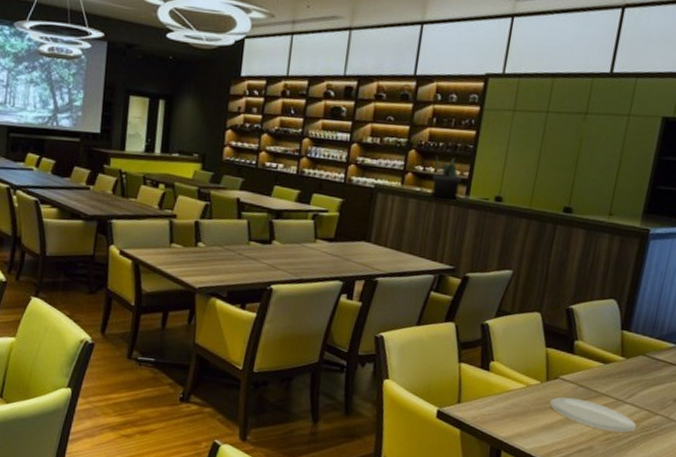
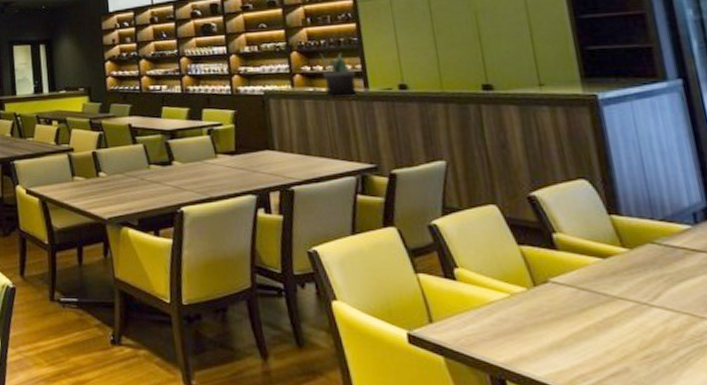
plate: present [549,397,636,434] -> none [547,305,681,348]

